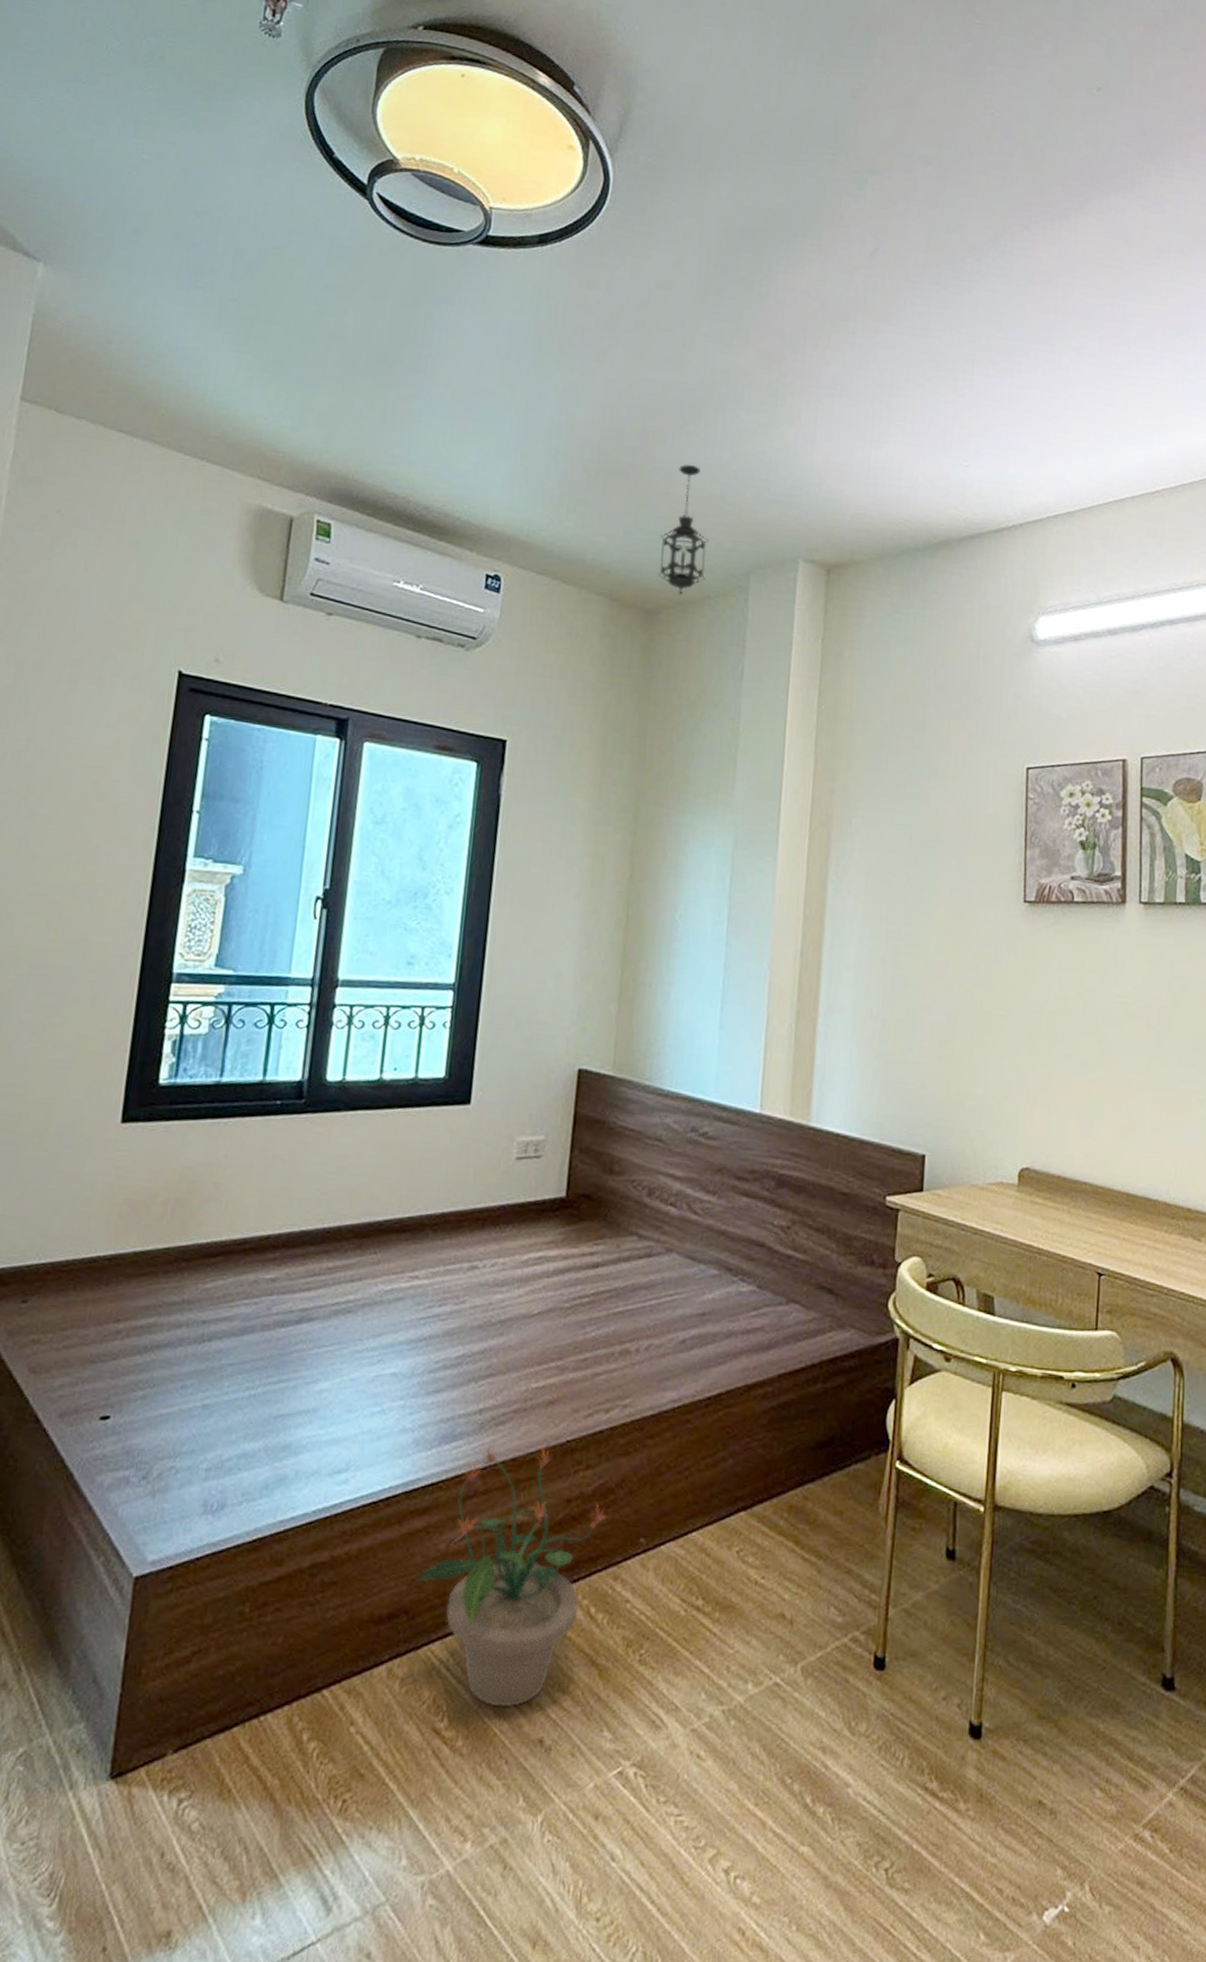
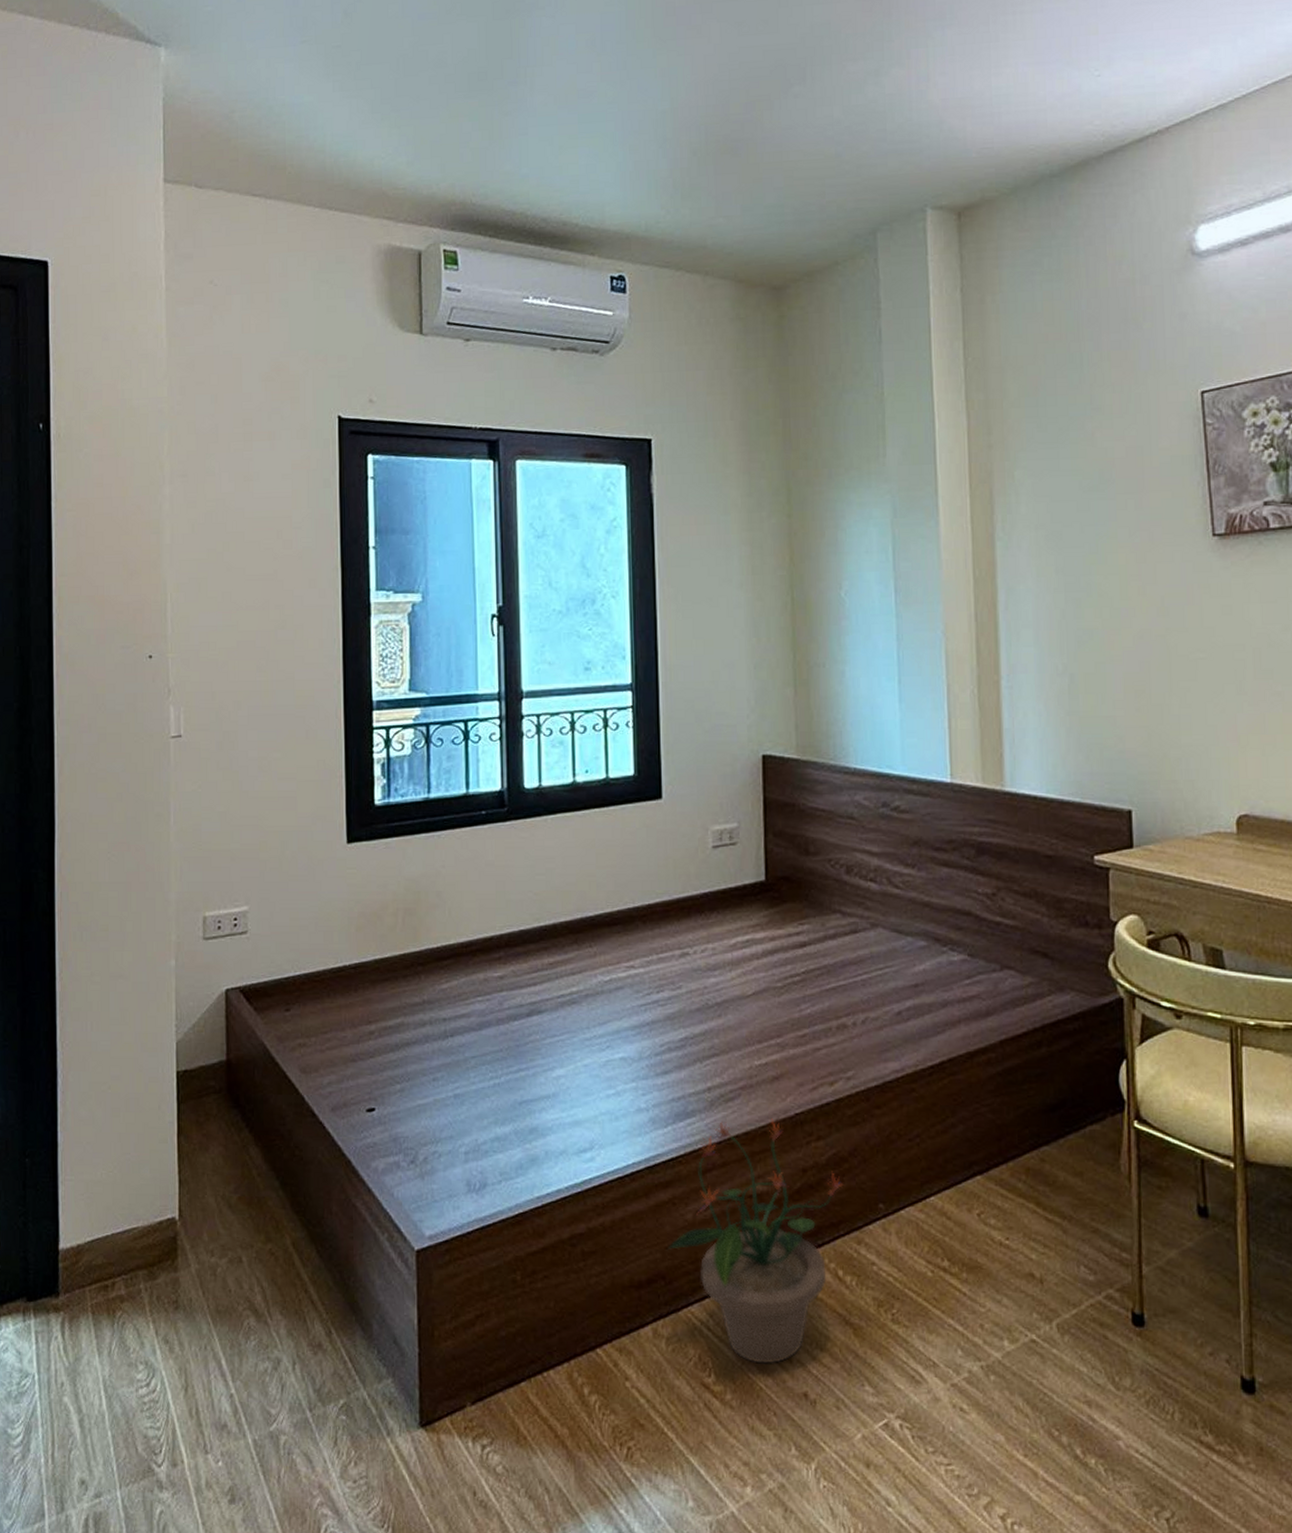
hanging lantern: present [658,464,709,596] -> none [779,128,831,266]

